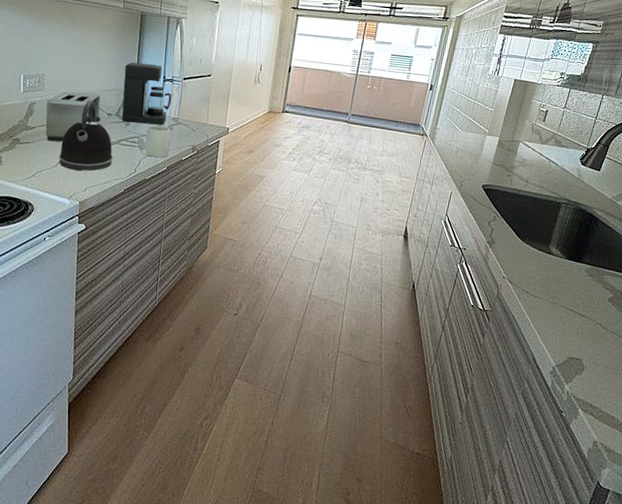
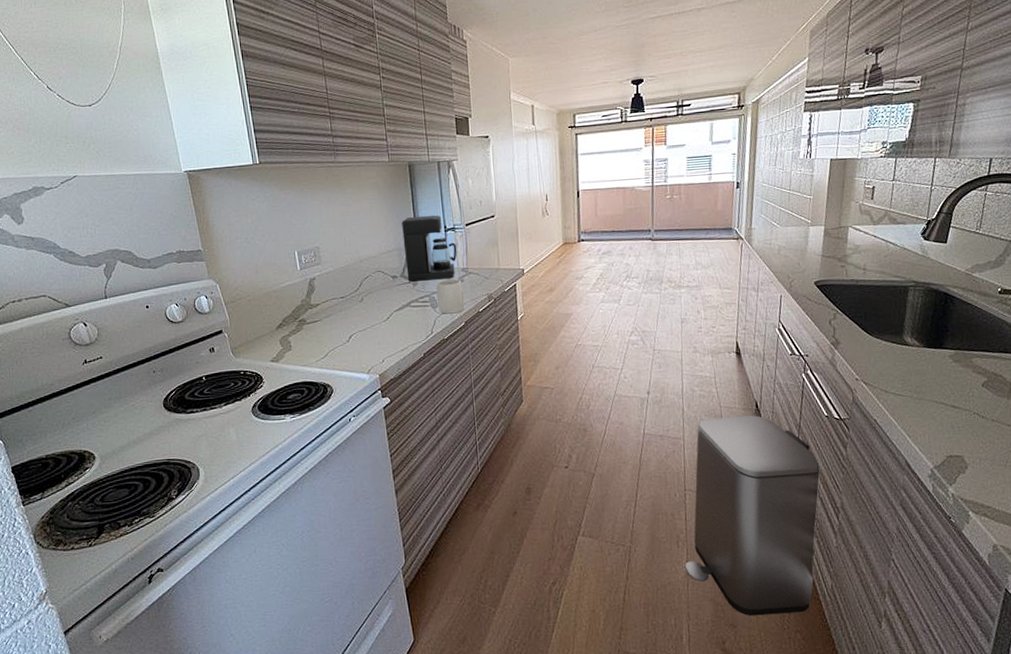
toaster: present [45,91,101,142] -> none [326,258,386,315]
kettle: present [59,100,114,172] -> none [349,265,407,342]
pedal bin: none [325,291,459,477] -> present [684,415,822,616]

